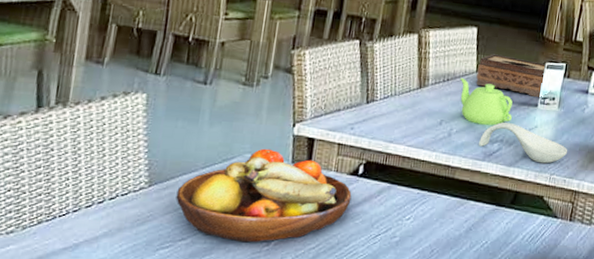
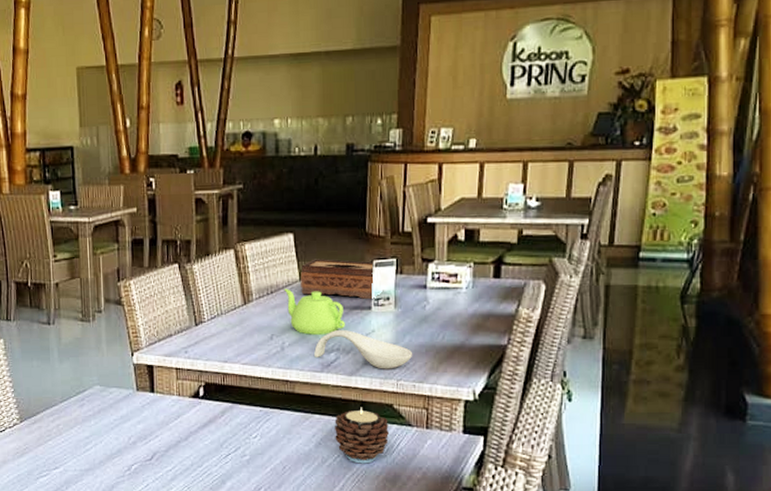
fruit bowl: present [176,148,352,243] -> none [44,379,197,468]
candle: none [486,196,537,251] -> present [334,407,389,464]

